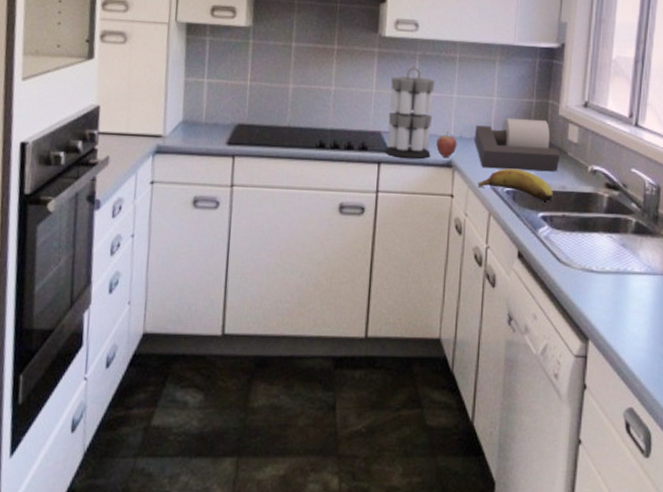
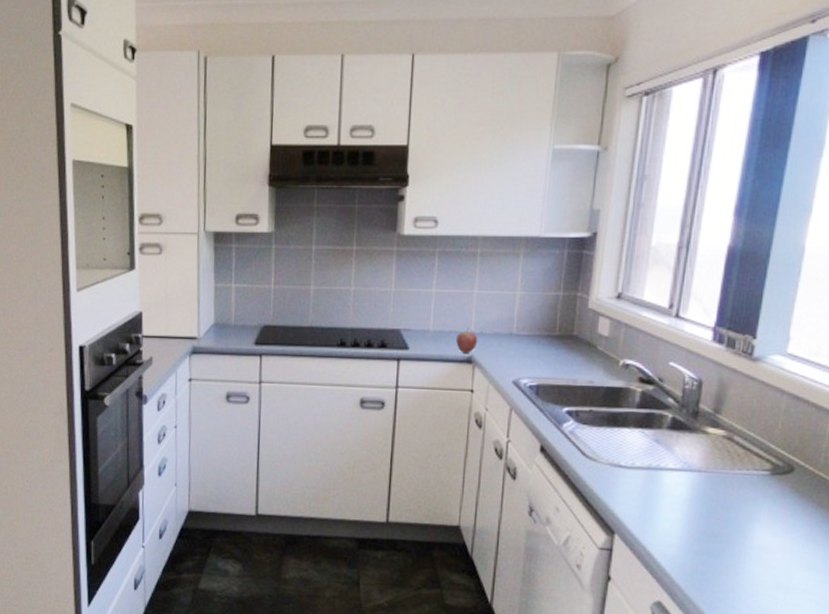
spice rack: present [385,67,435,159] -> none [404,264,455,355]
paper towel holder: present [474,117,561,171] -> none [495,312,589,365]
fruit: present [478,168,553,202] -> none [499,363,580,396]

